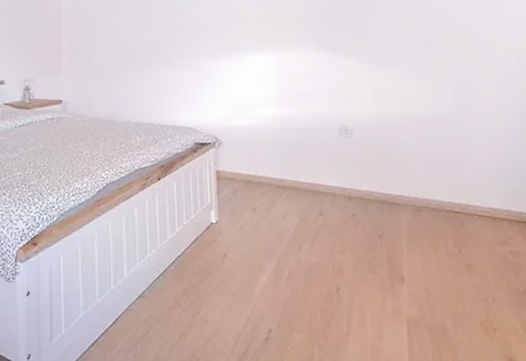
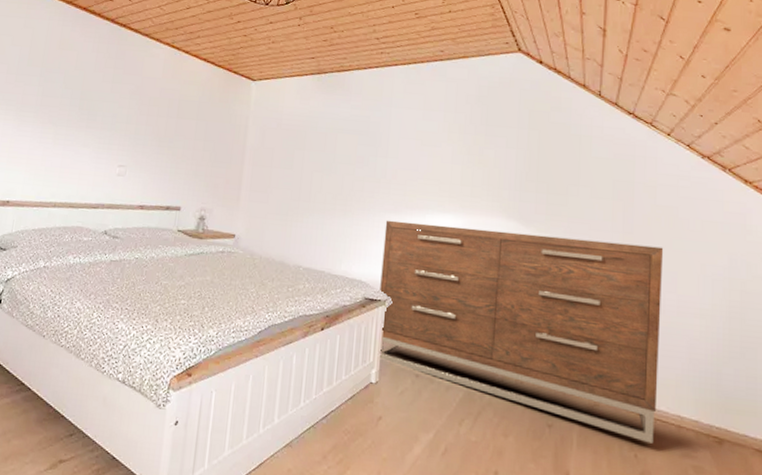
dresser: none [205,56,474,238] -> present [380,220,664,444]

